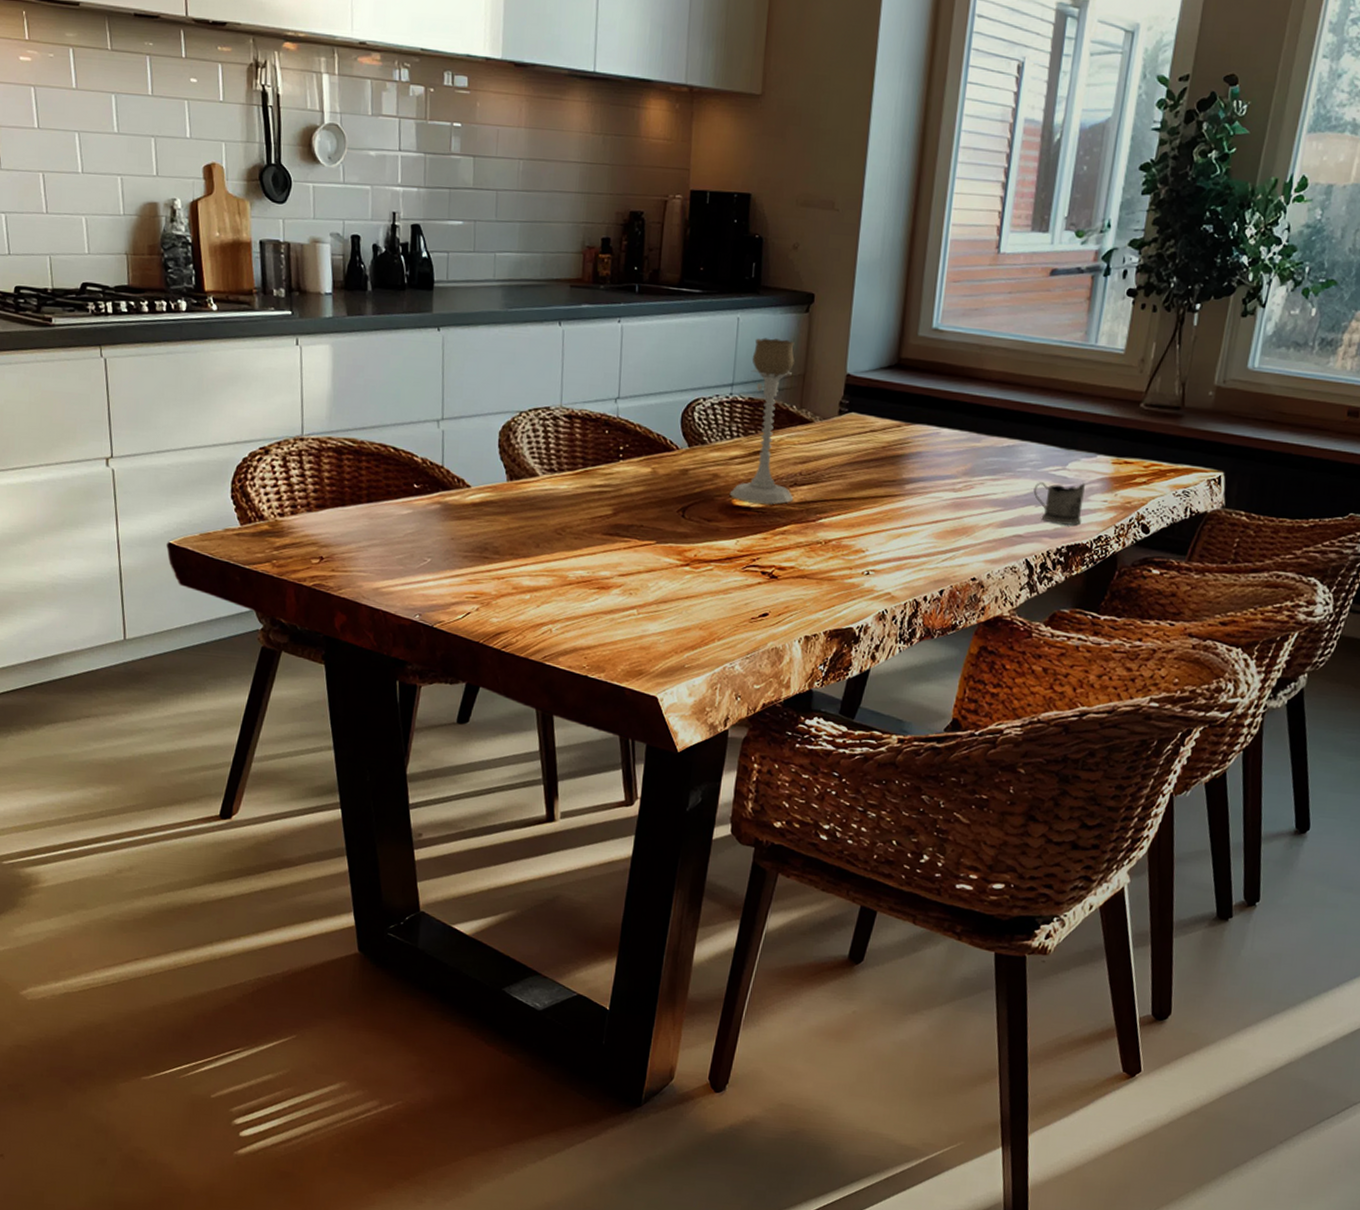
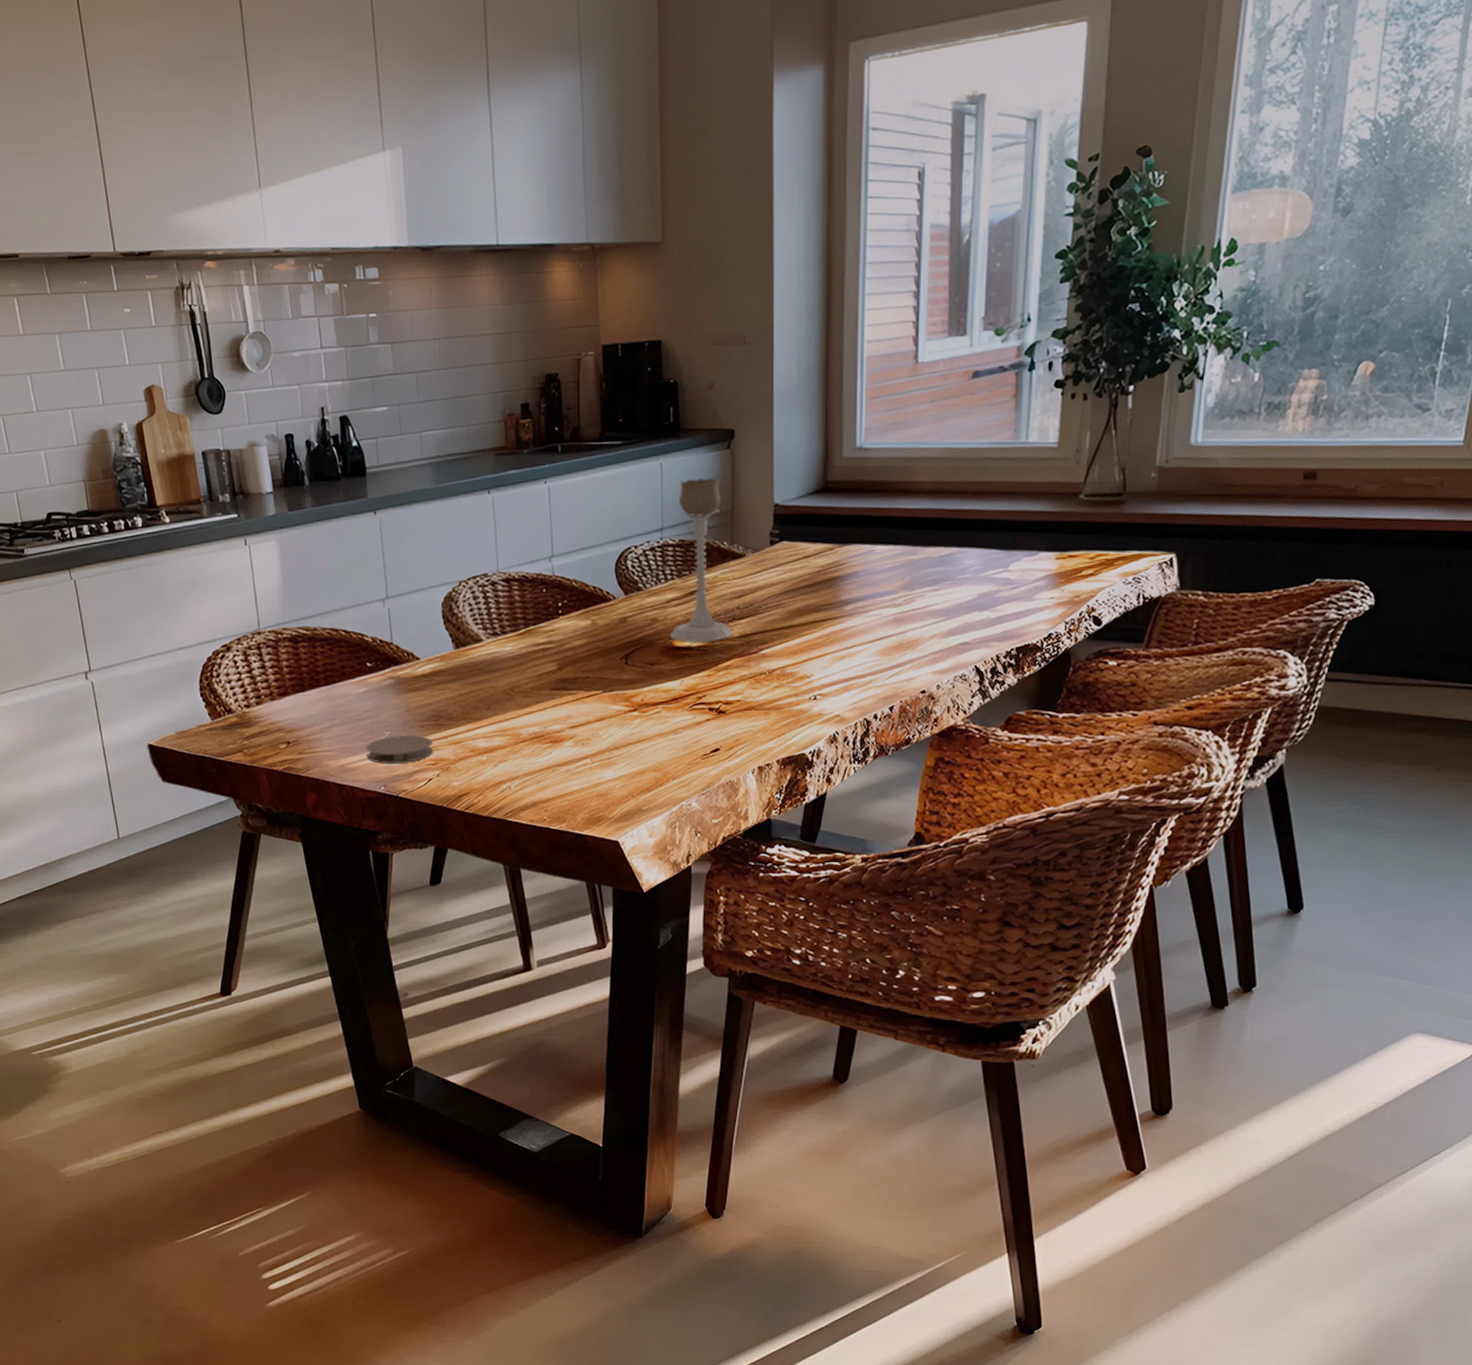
coaster: none [403,563,476,593] -> present [365,735,434,764]
tea glass holder: present [1033,482,1085,526] -> none [976,582,1030,628]

